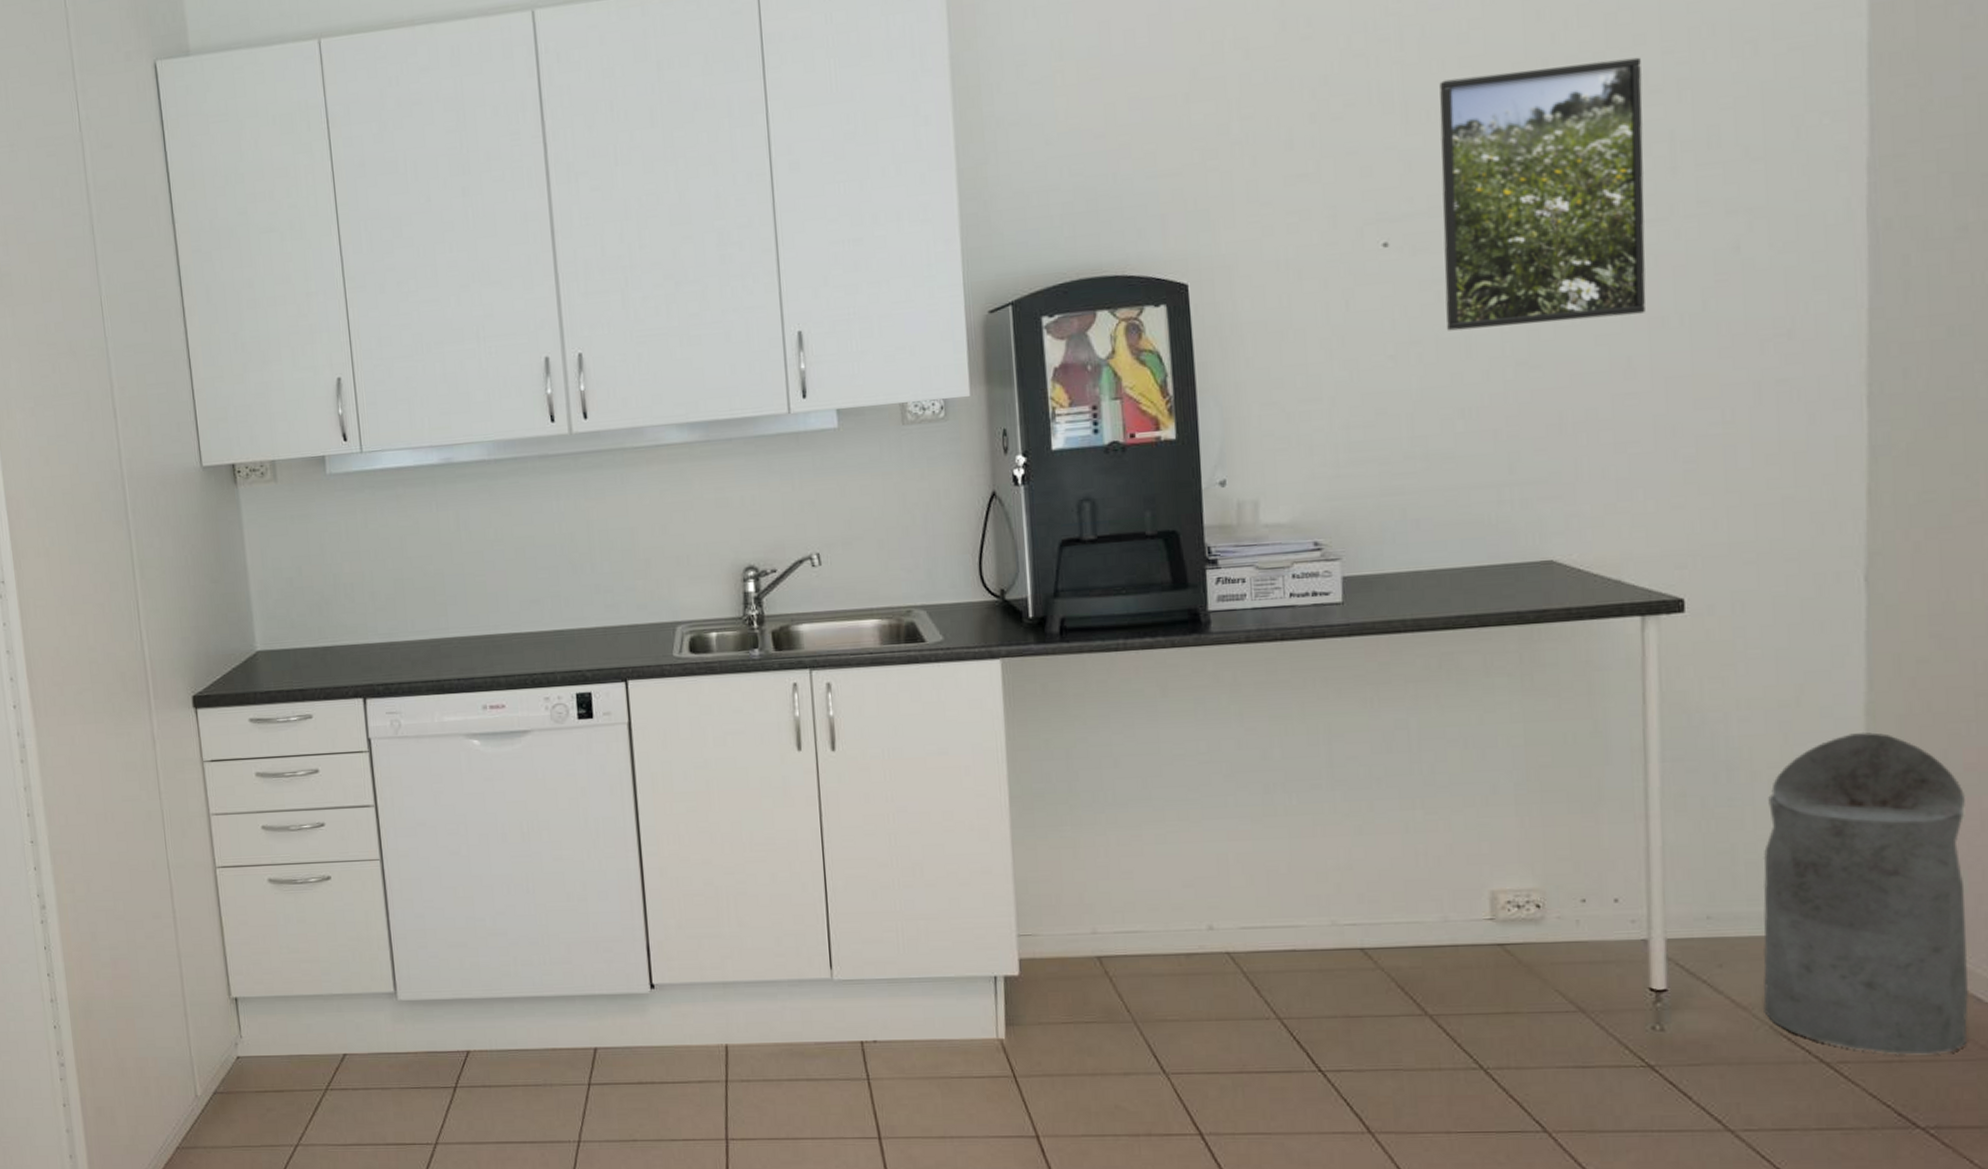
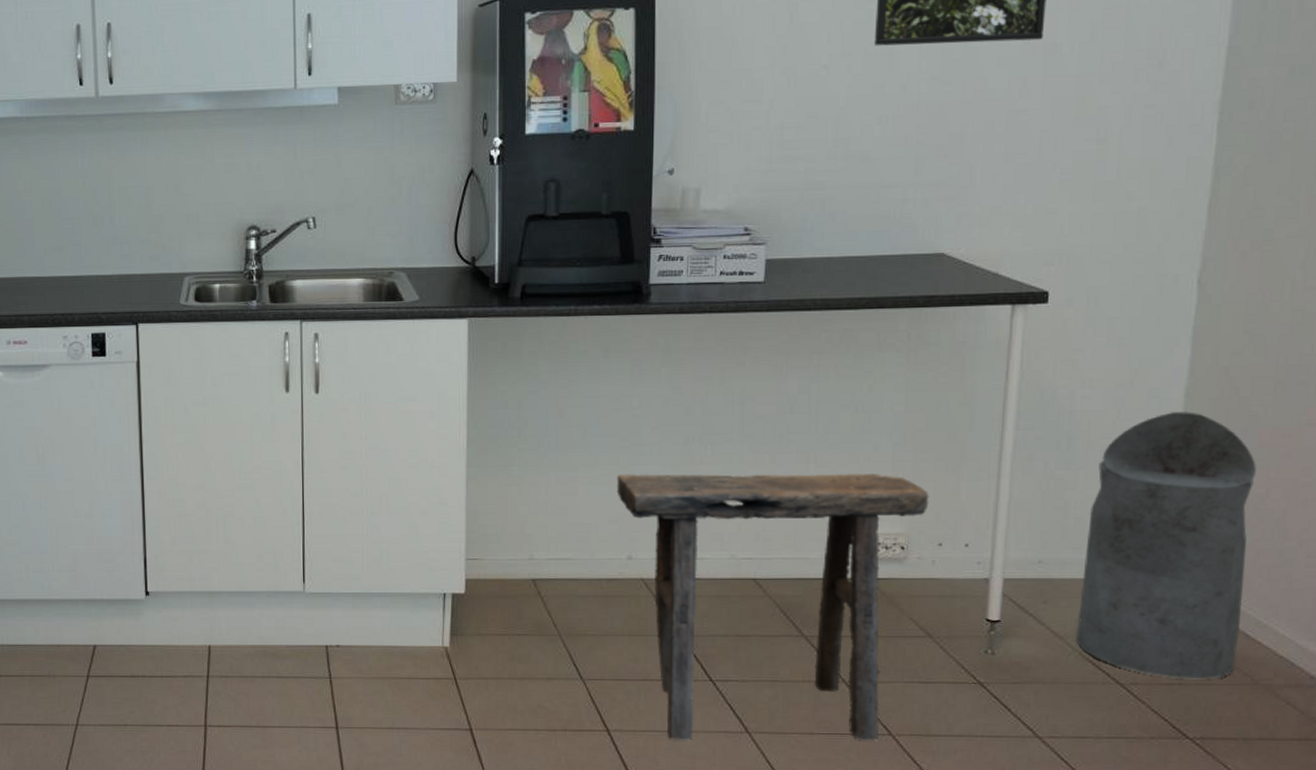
stool: none [1187,819,1565,1145] -> present [616,473,929,741]

